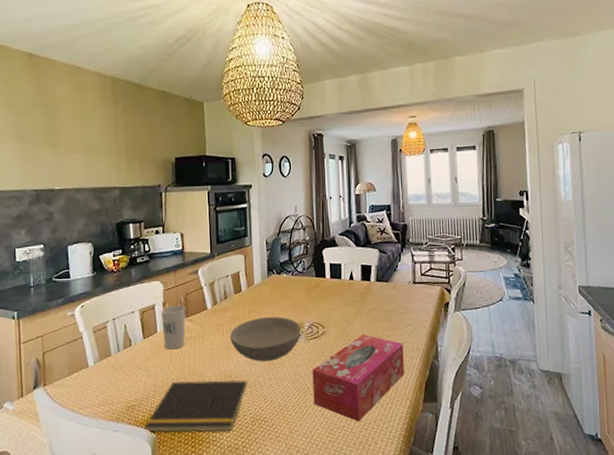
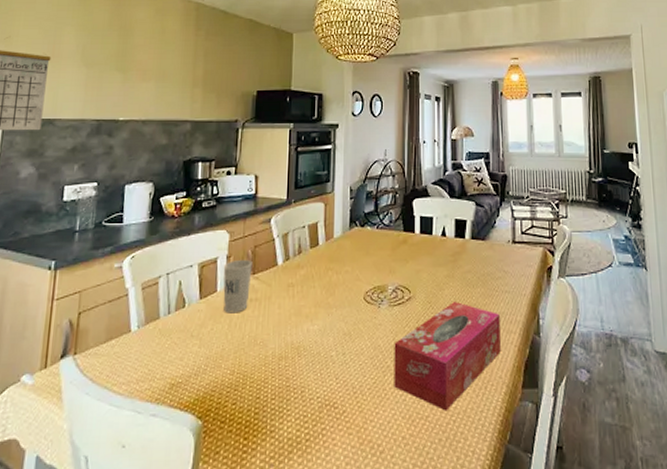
notepad: present [145,379,247,433] -> none [189,352,317,420]
bowl: present [230,317,302,361] -> none [302,277,384,331]

